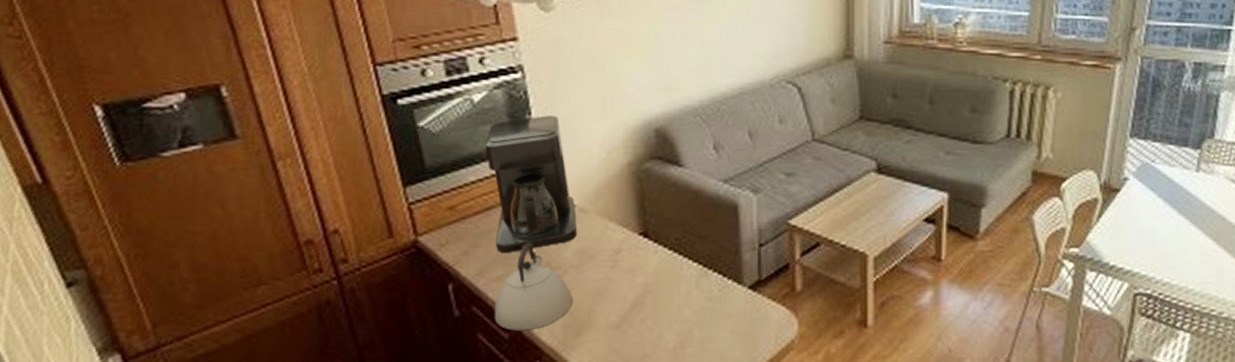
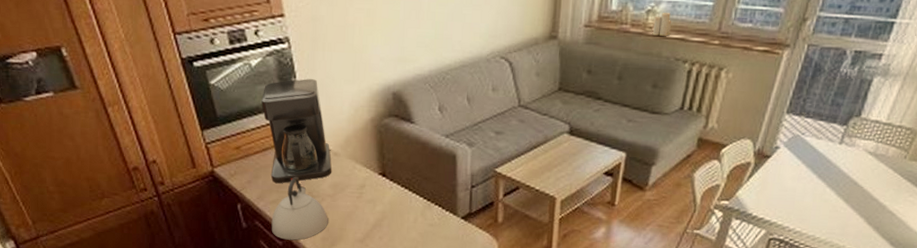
candle: none [963,24,985,52] -> present [652,12,671,36]

